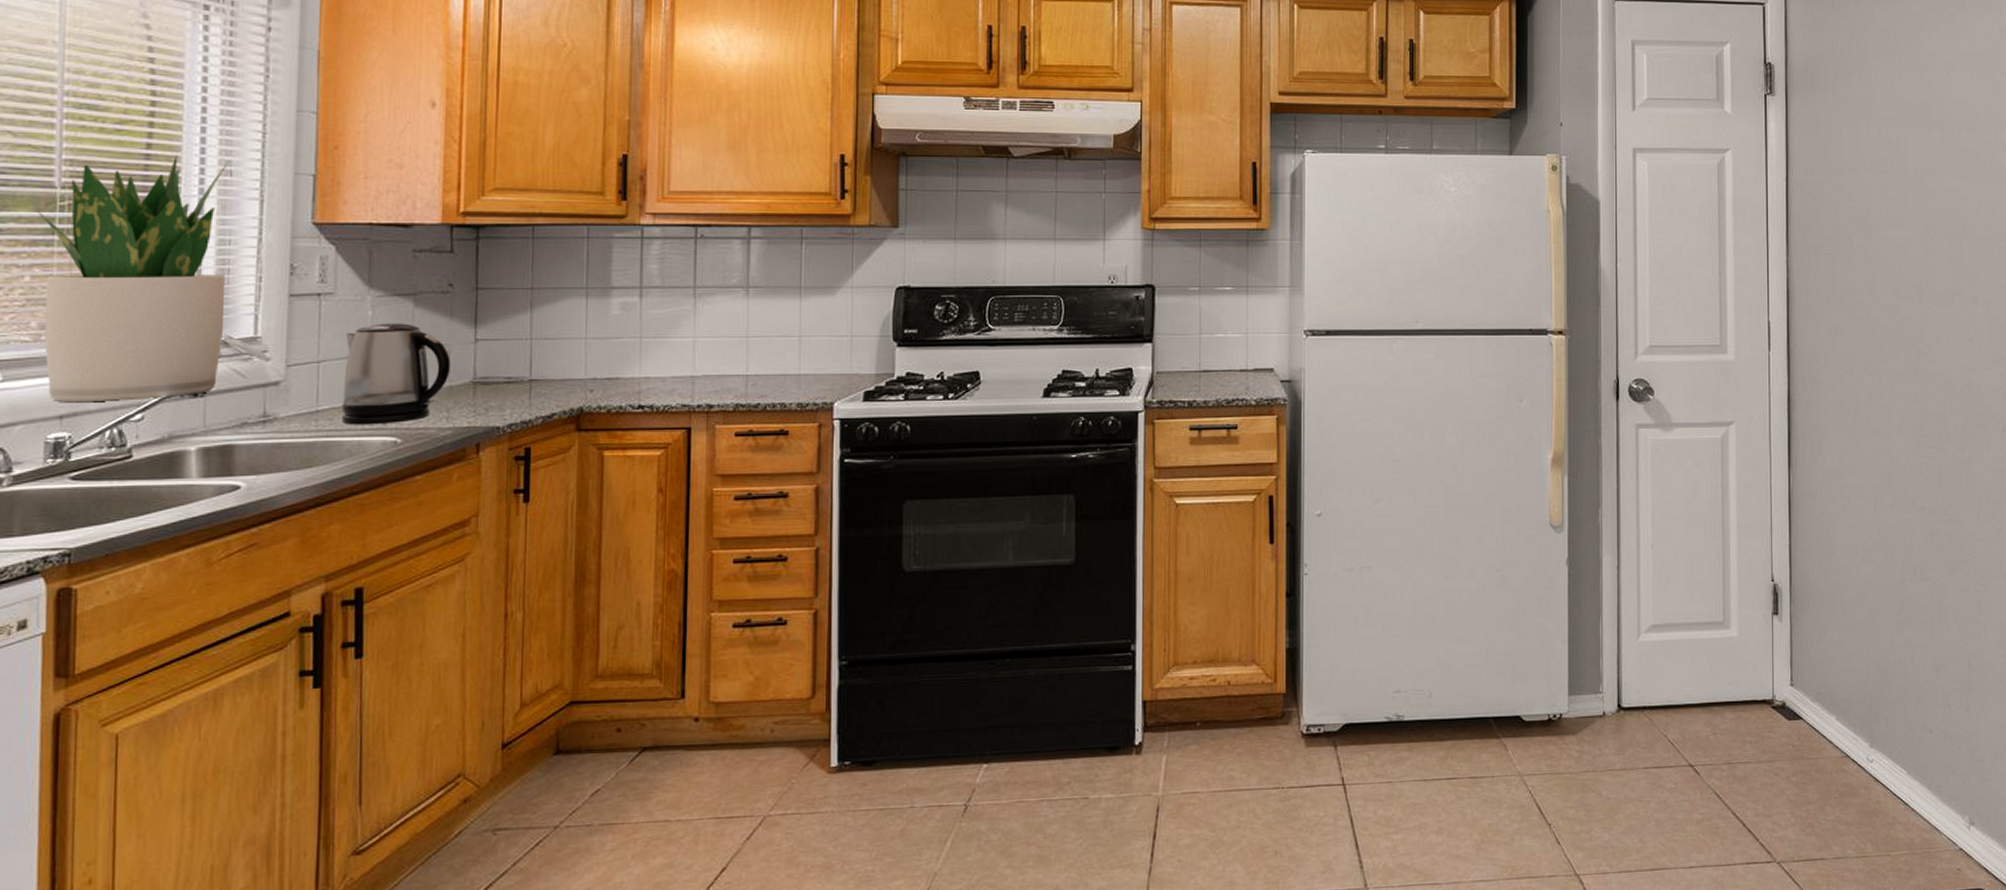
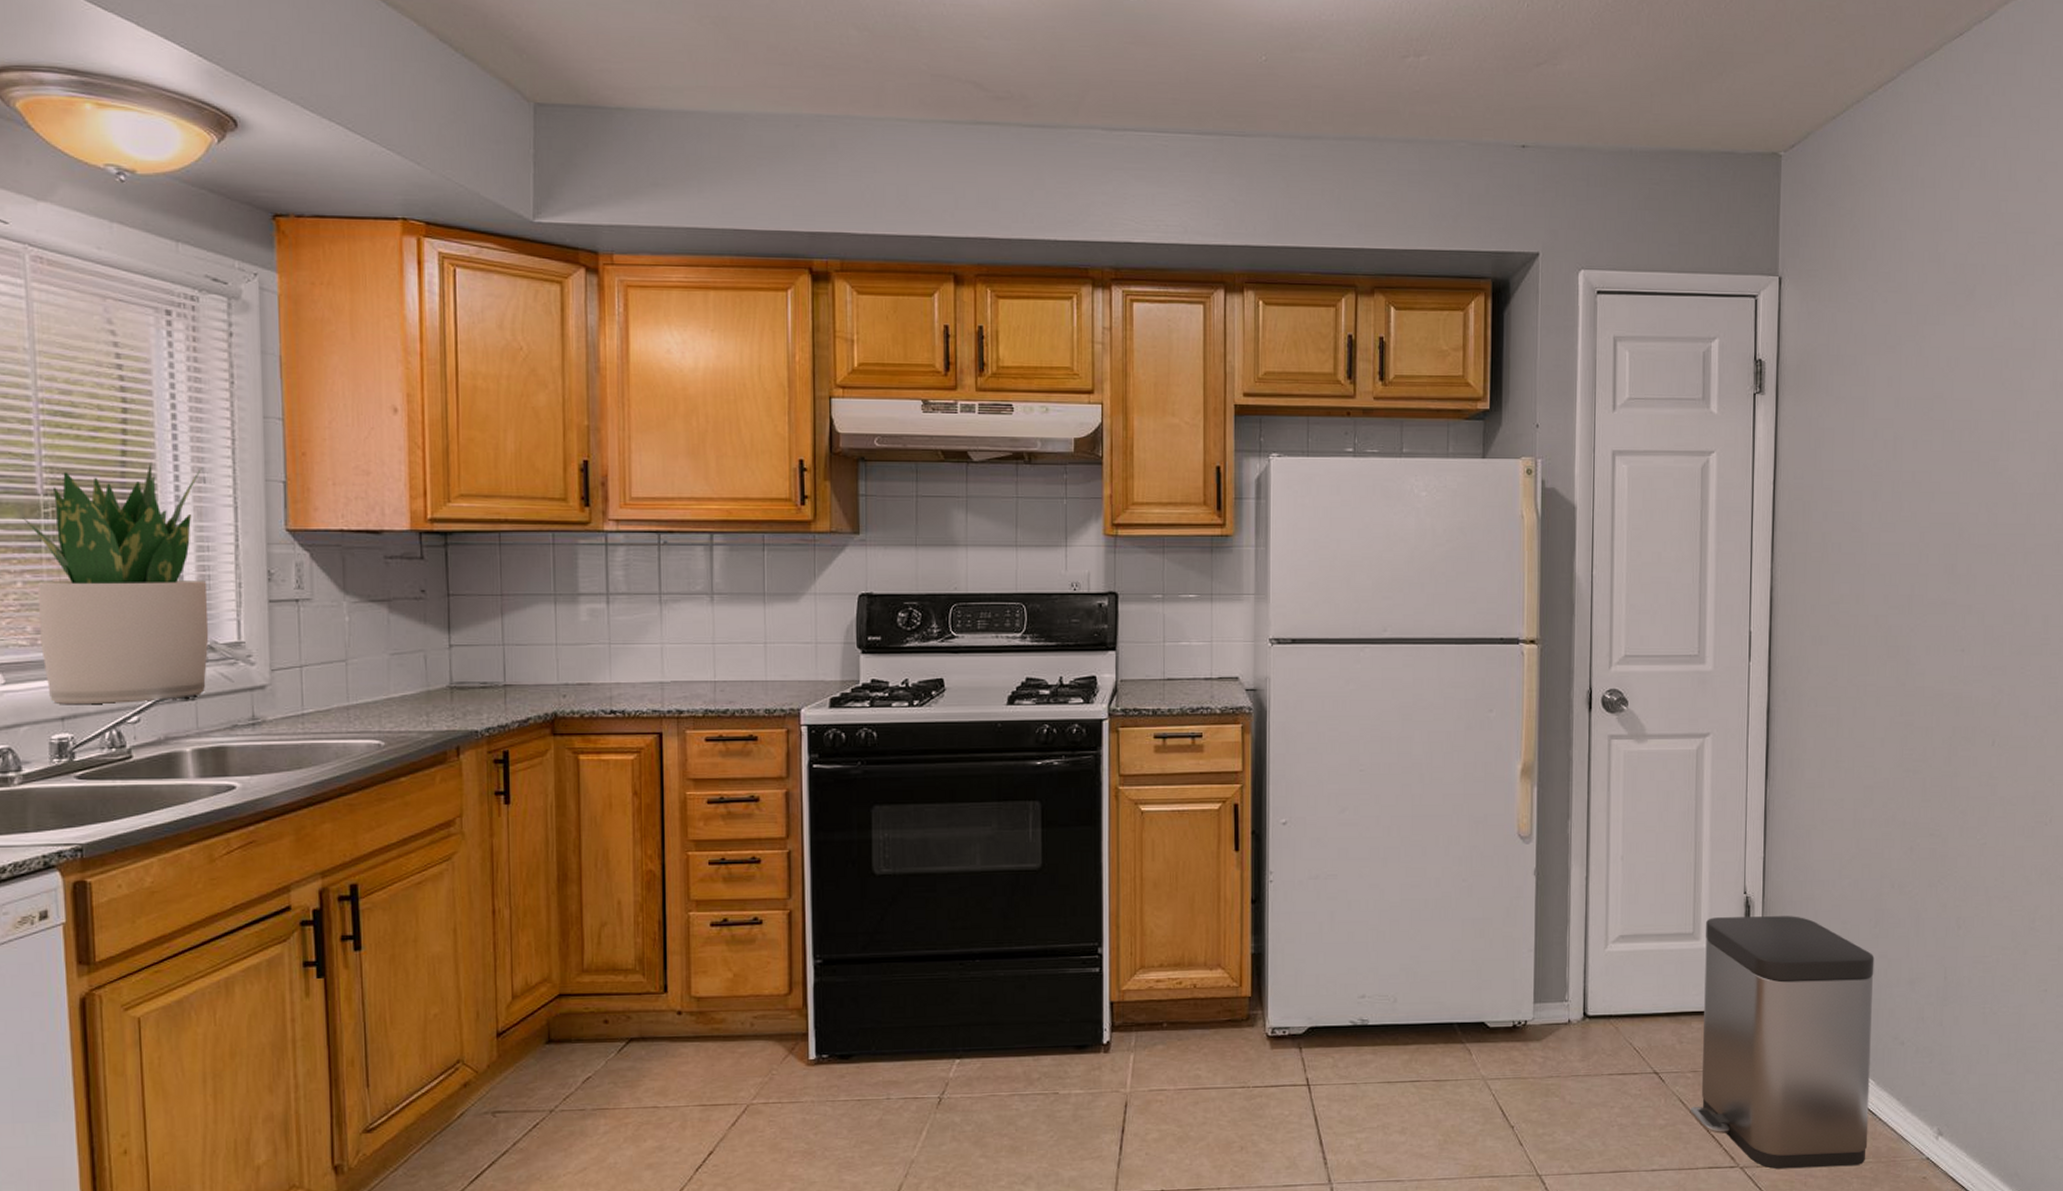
kettle: present [341,323,450,425] -> none [325,629,427,728]
pedal bin: none [1725,603,1902,863] -> present [1690,916,1874,1169]

